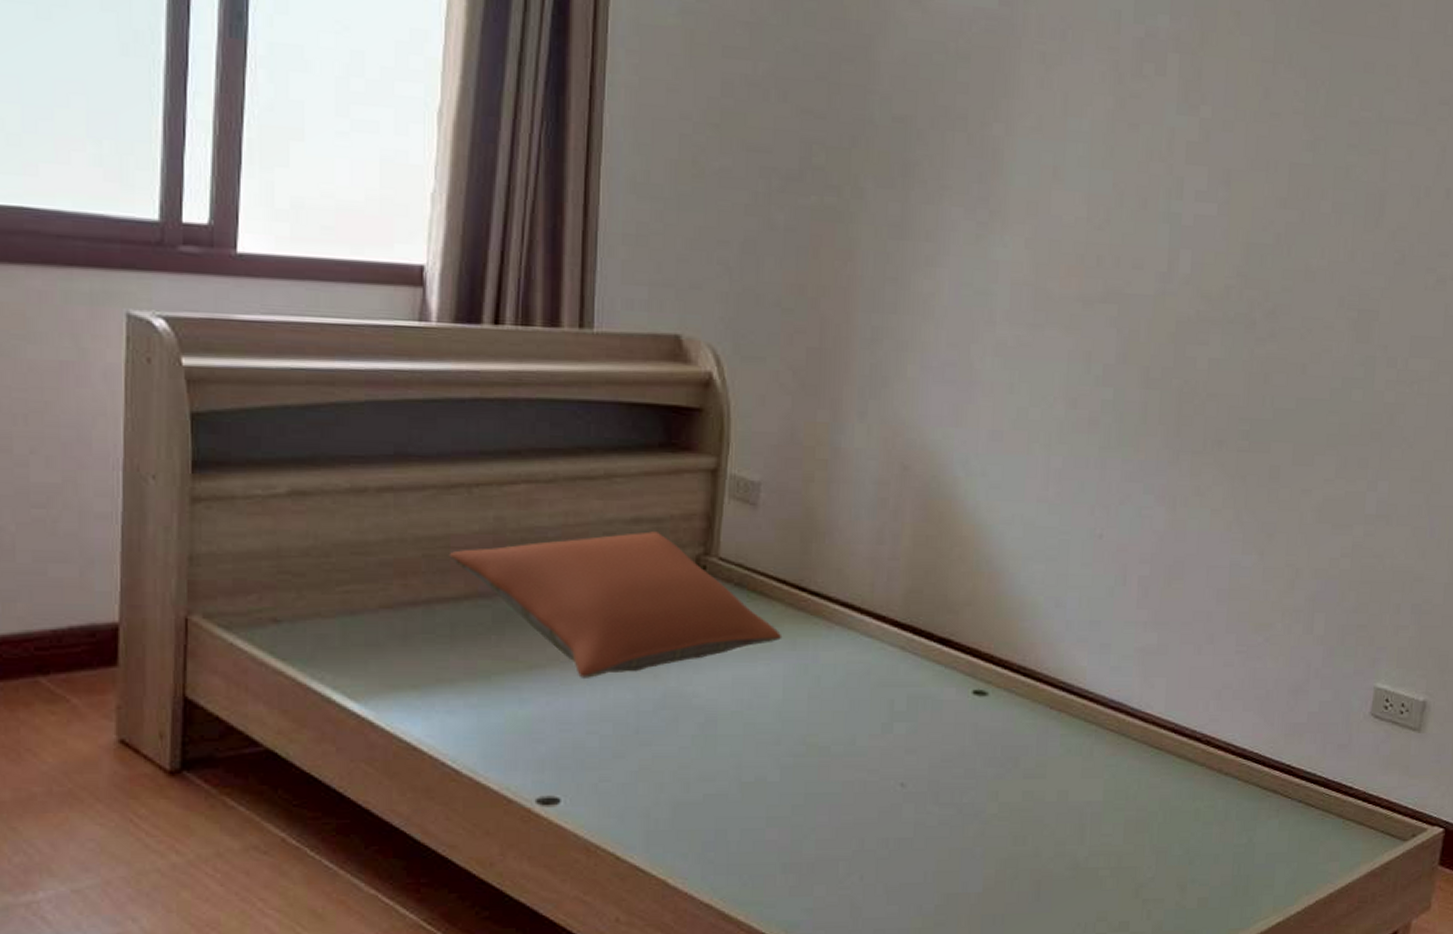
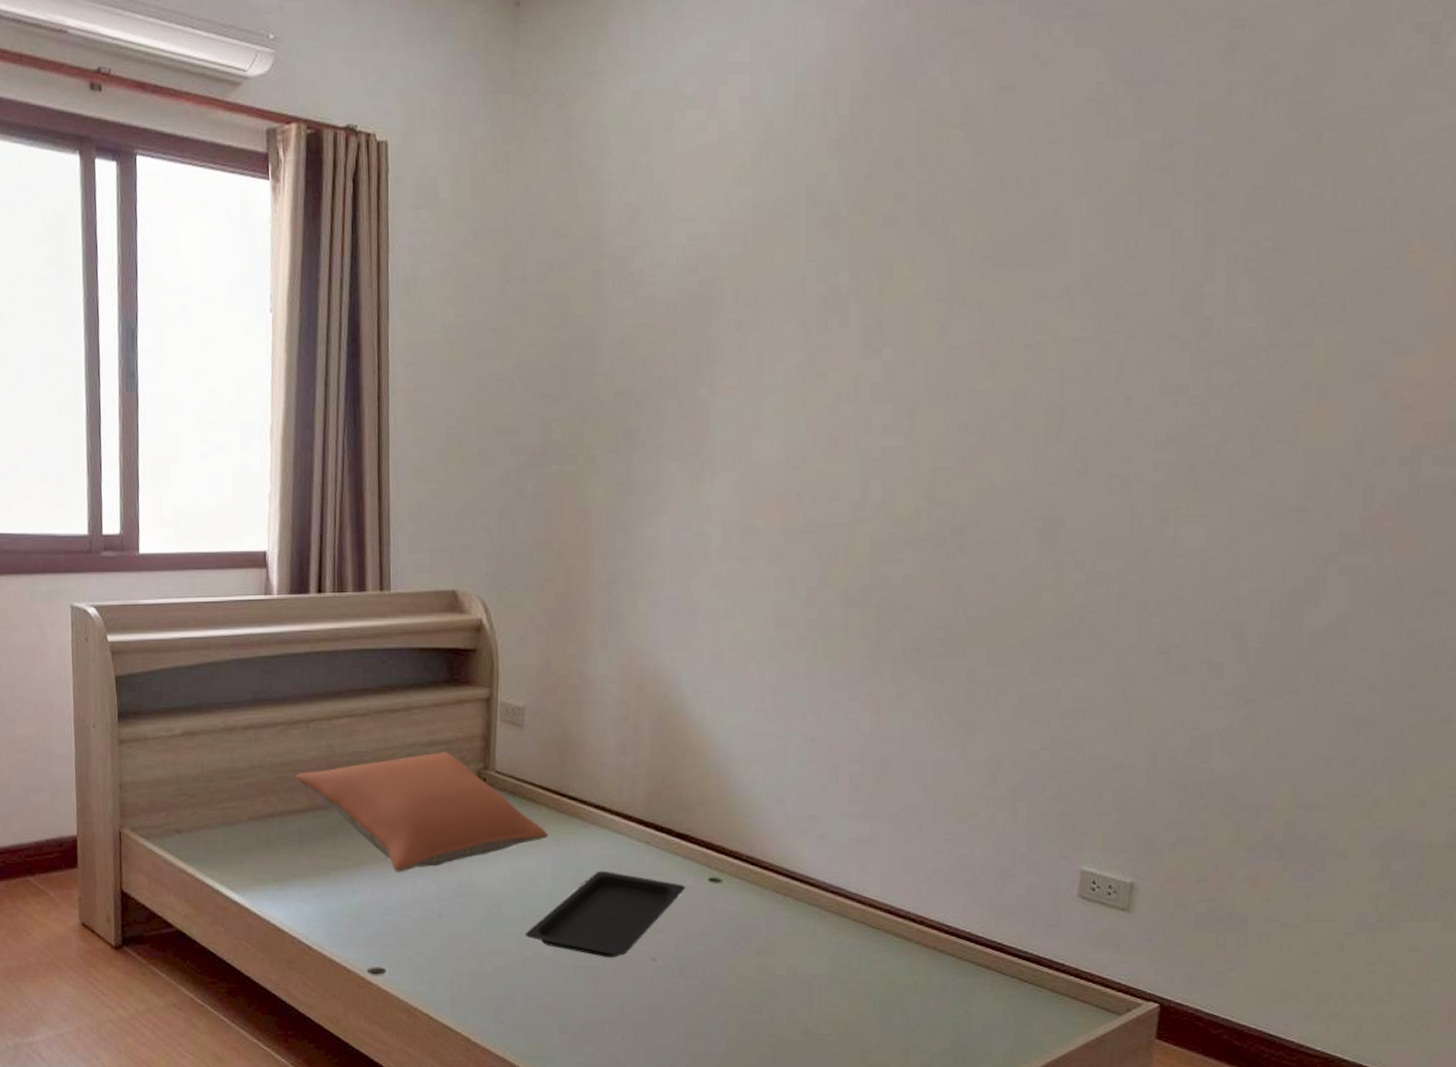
serving tray: none [745,680,946,782] -> present [525,870,686,957]

